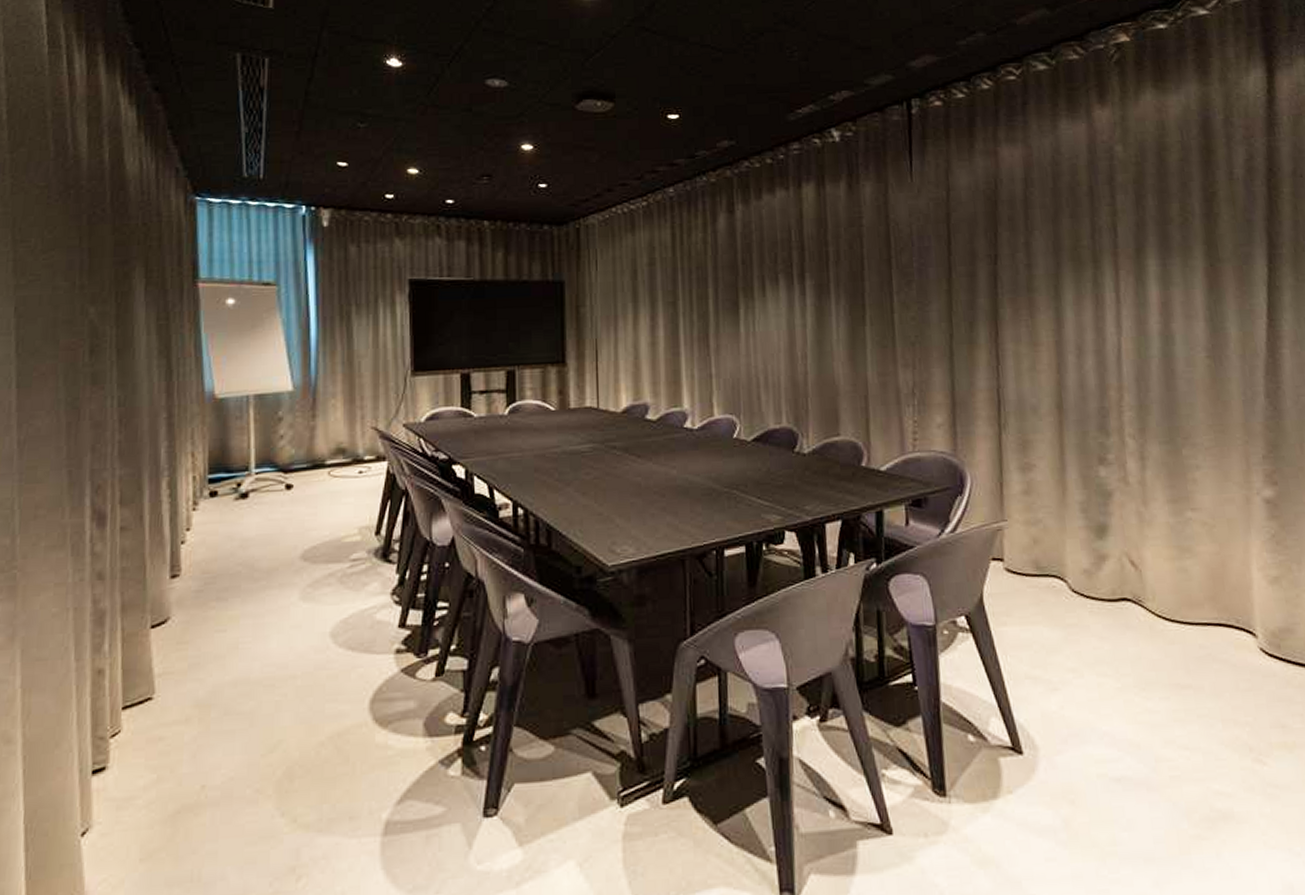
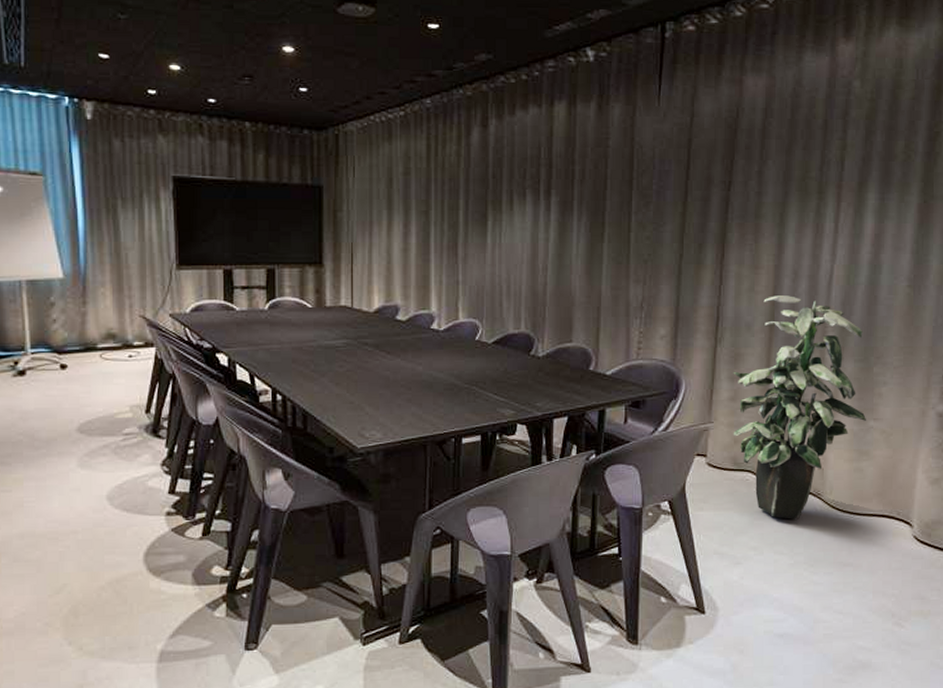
indoor plant: none [1023,373,1182,633] -> present [733,296,866,520]

